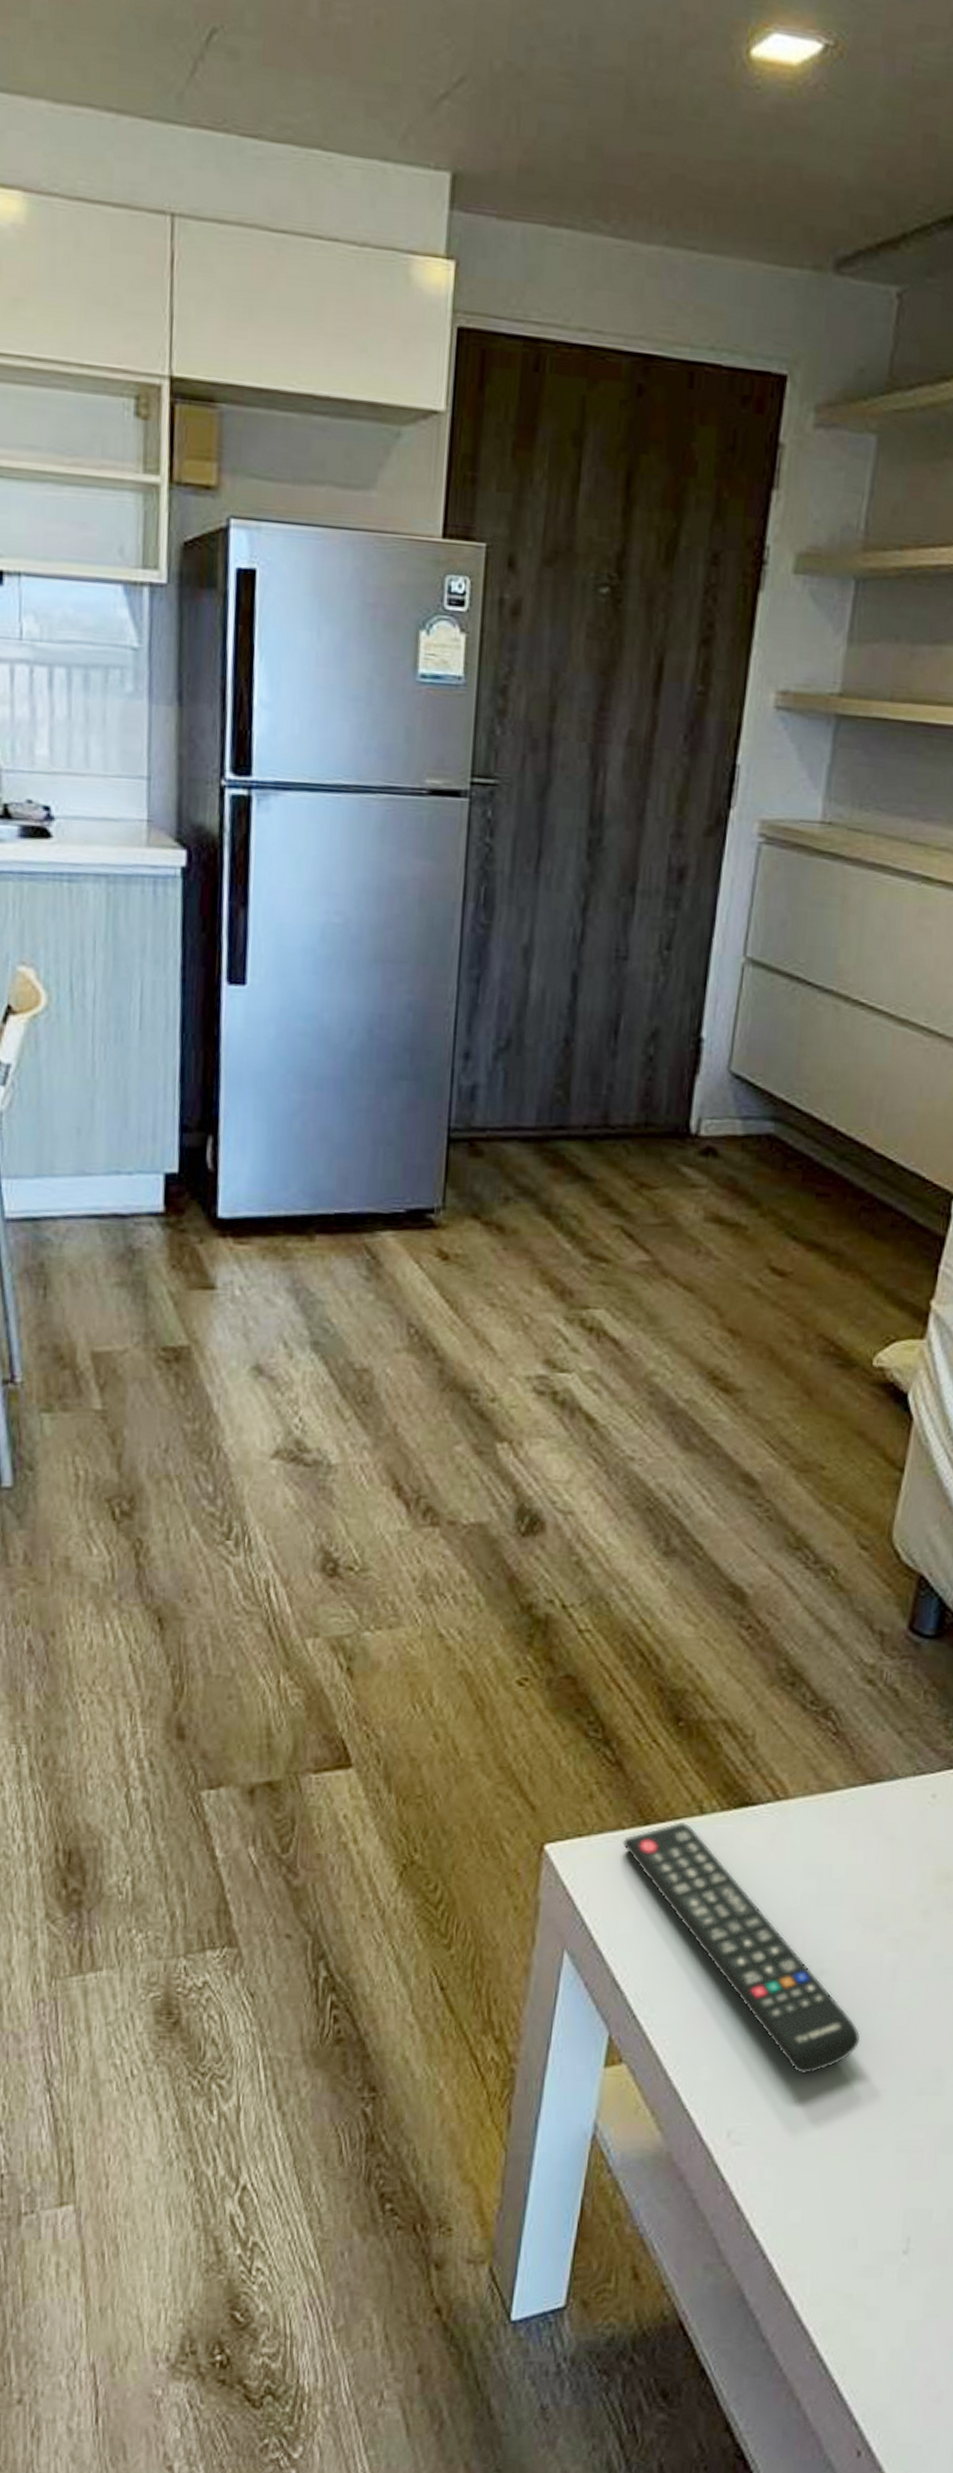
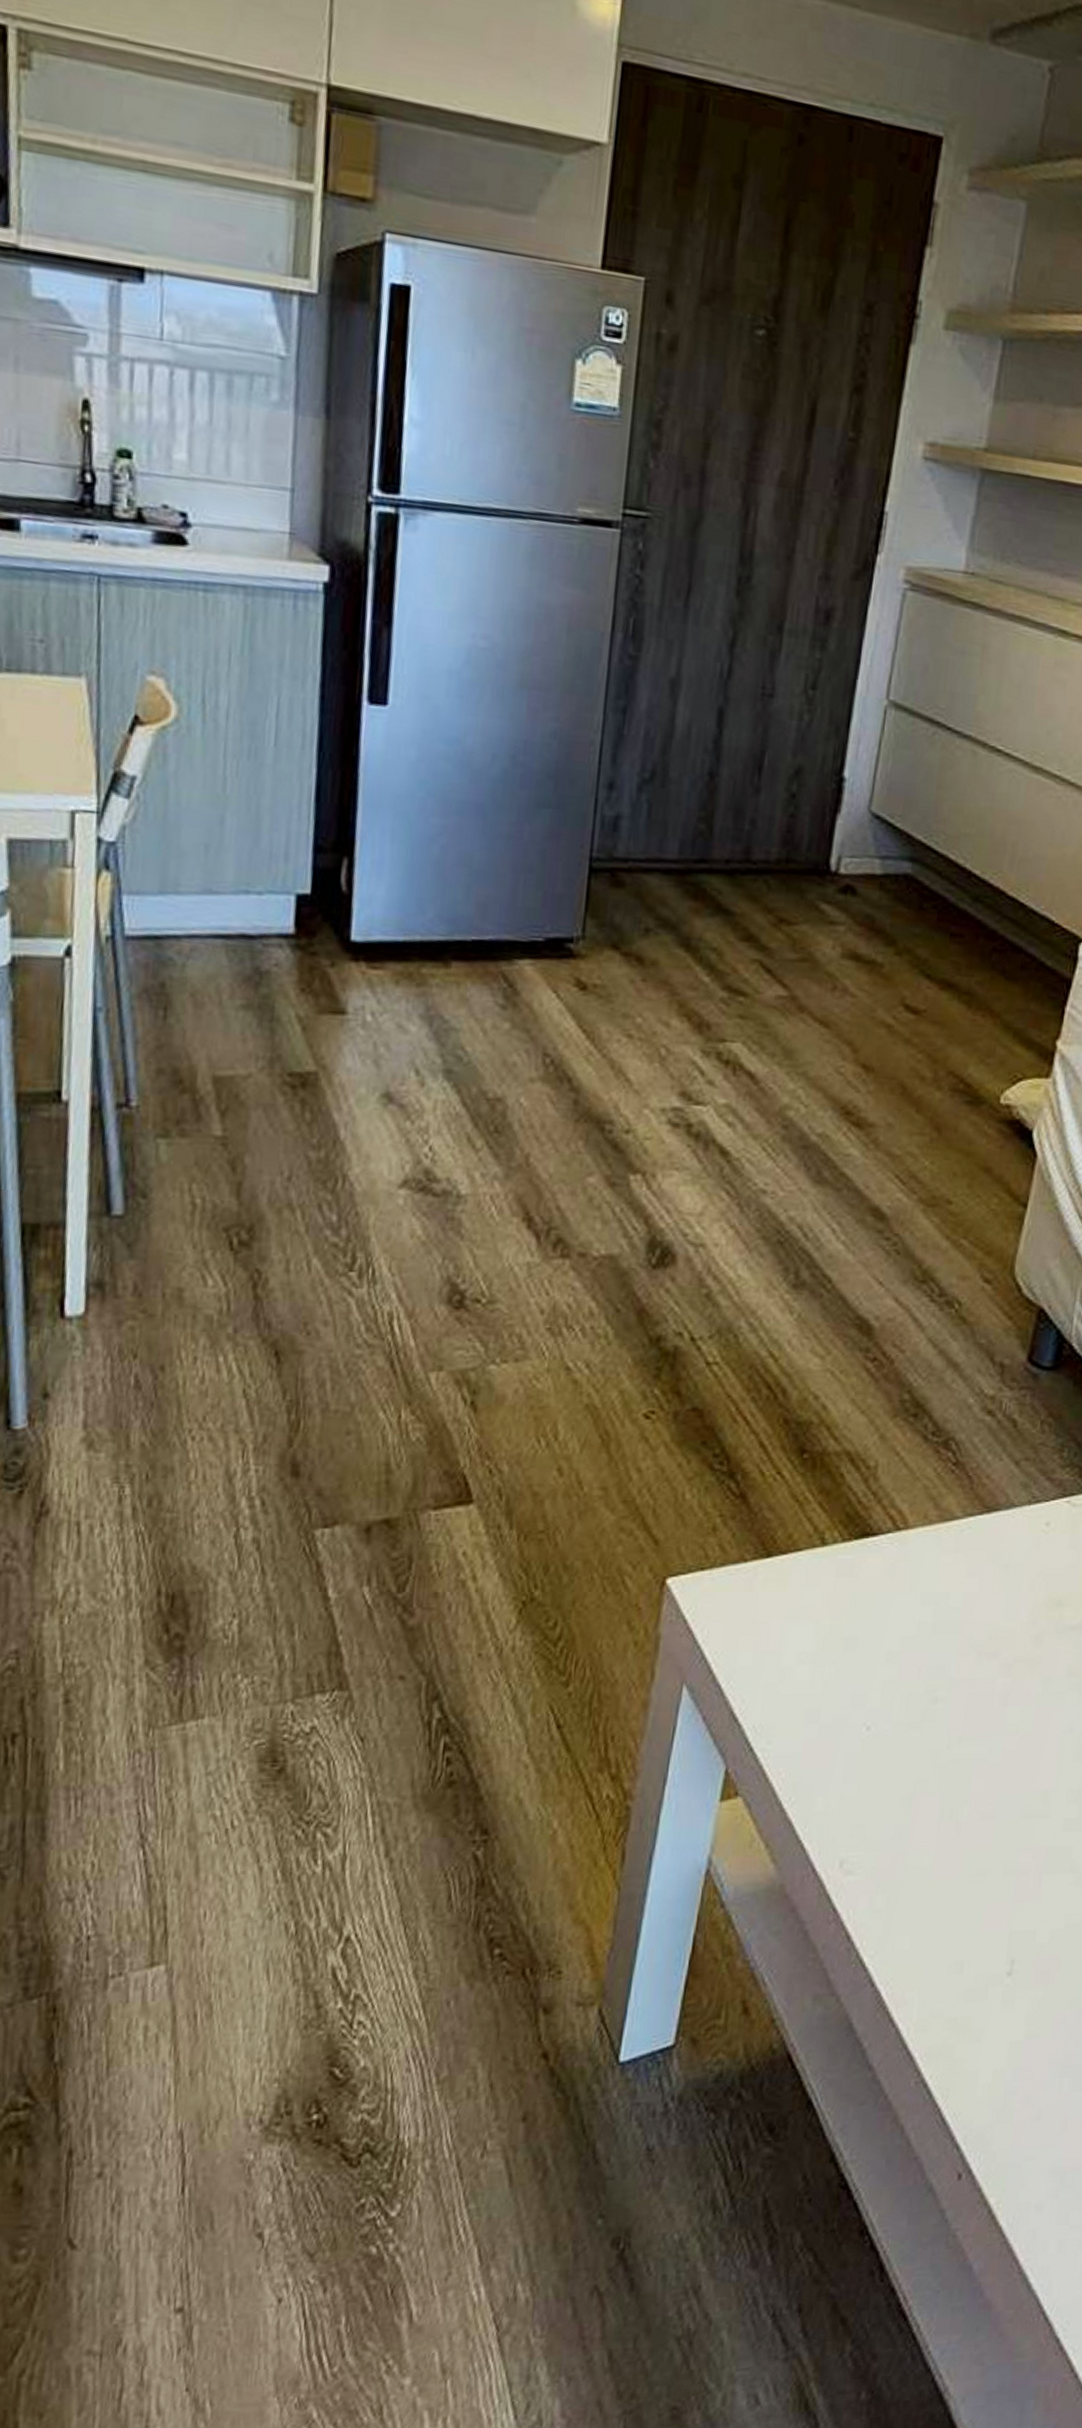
remote control: present [622,1821,861,2075] -> none [744,1553,972,1802]

